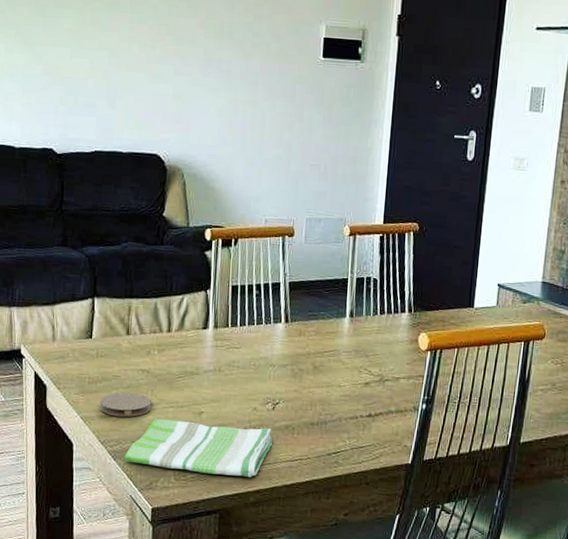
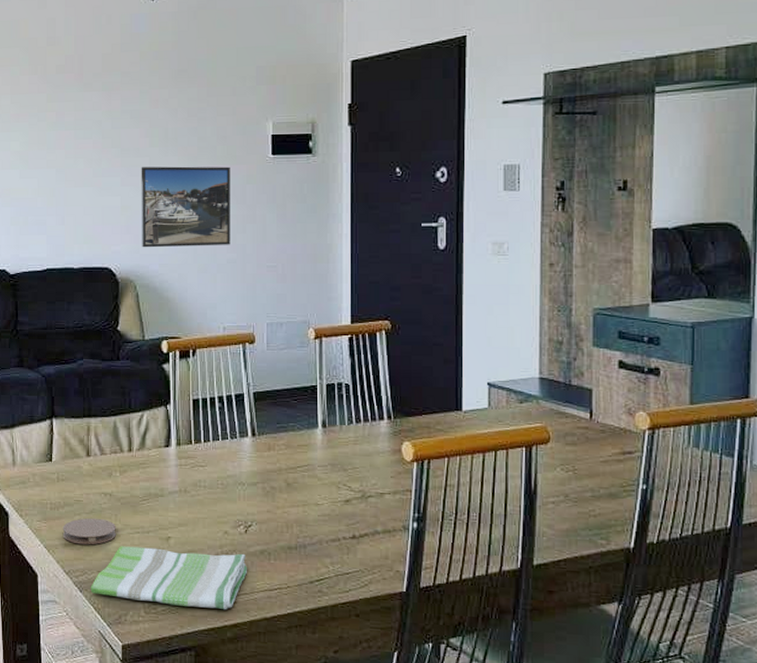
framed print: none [191,57,282,142] -> present [141,166,230,248]

